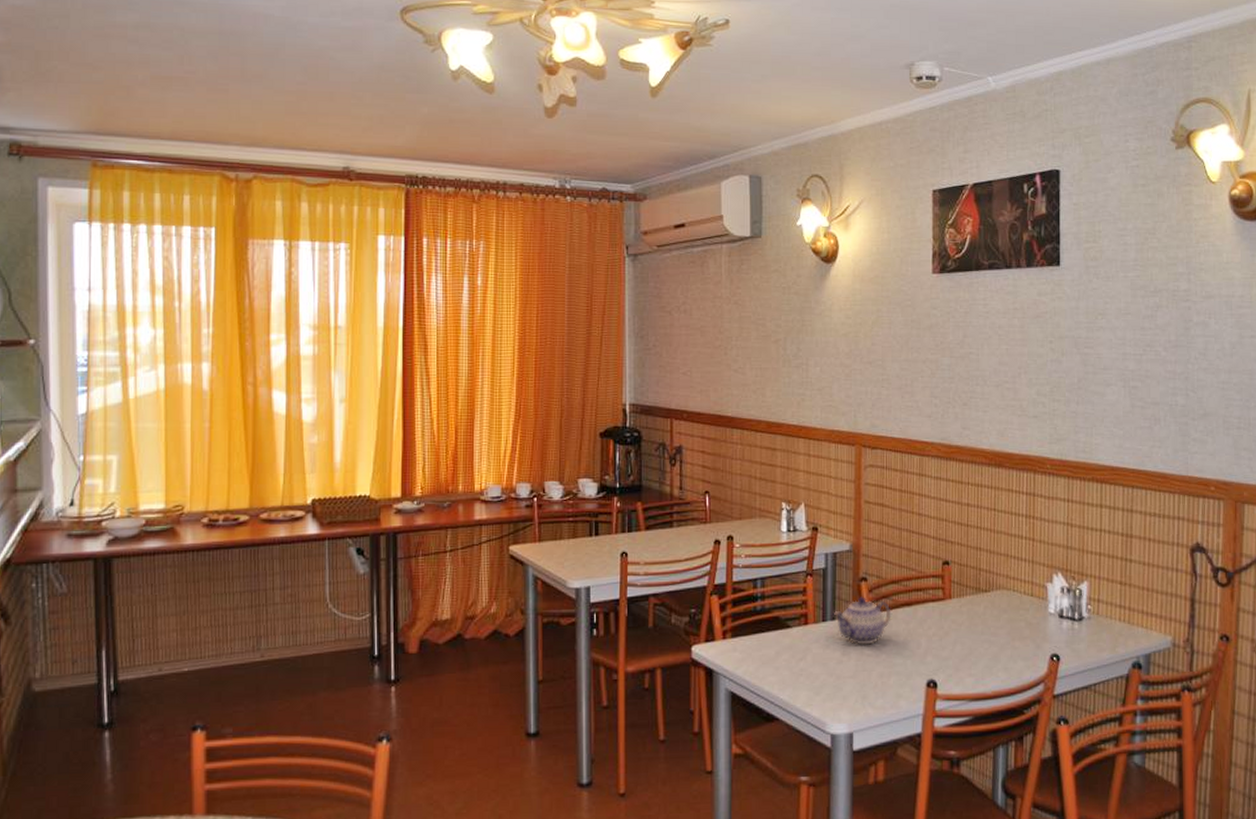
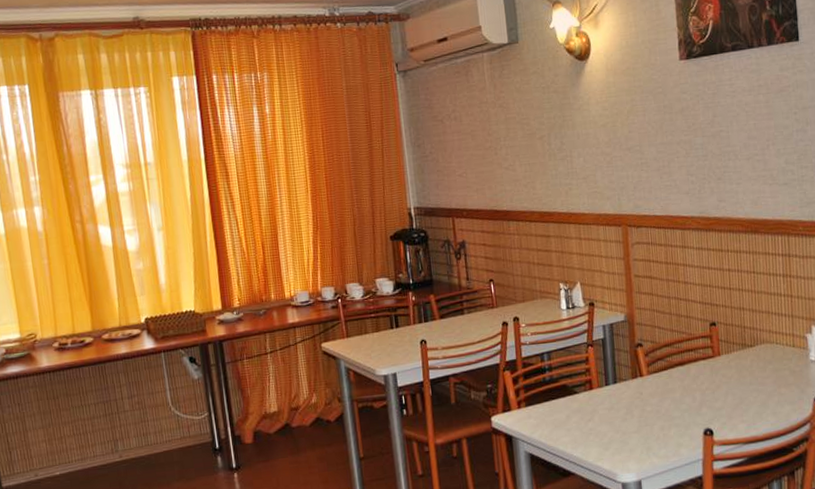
teapot: present [833,597,891,645] -> none [614,360,667,404]

